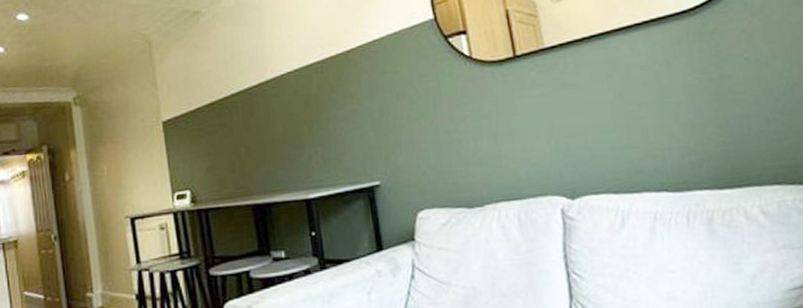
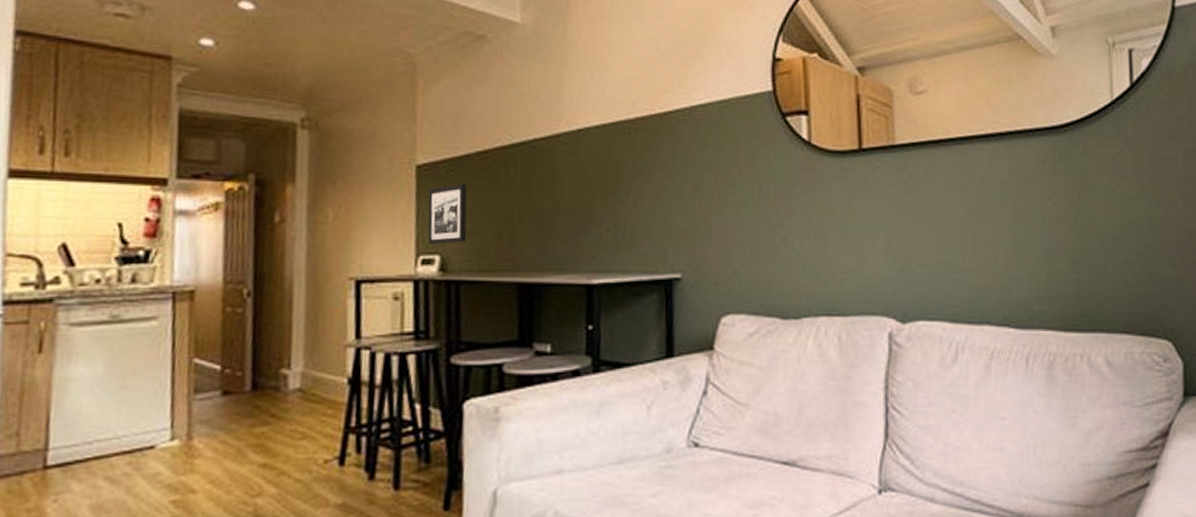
picture frame: none [175,132,208,182] -> present [428,184,467,244]

